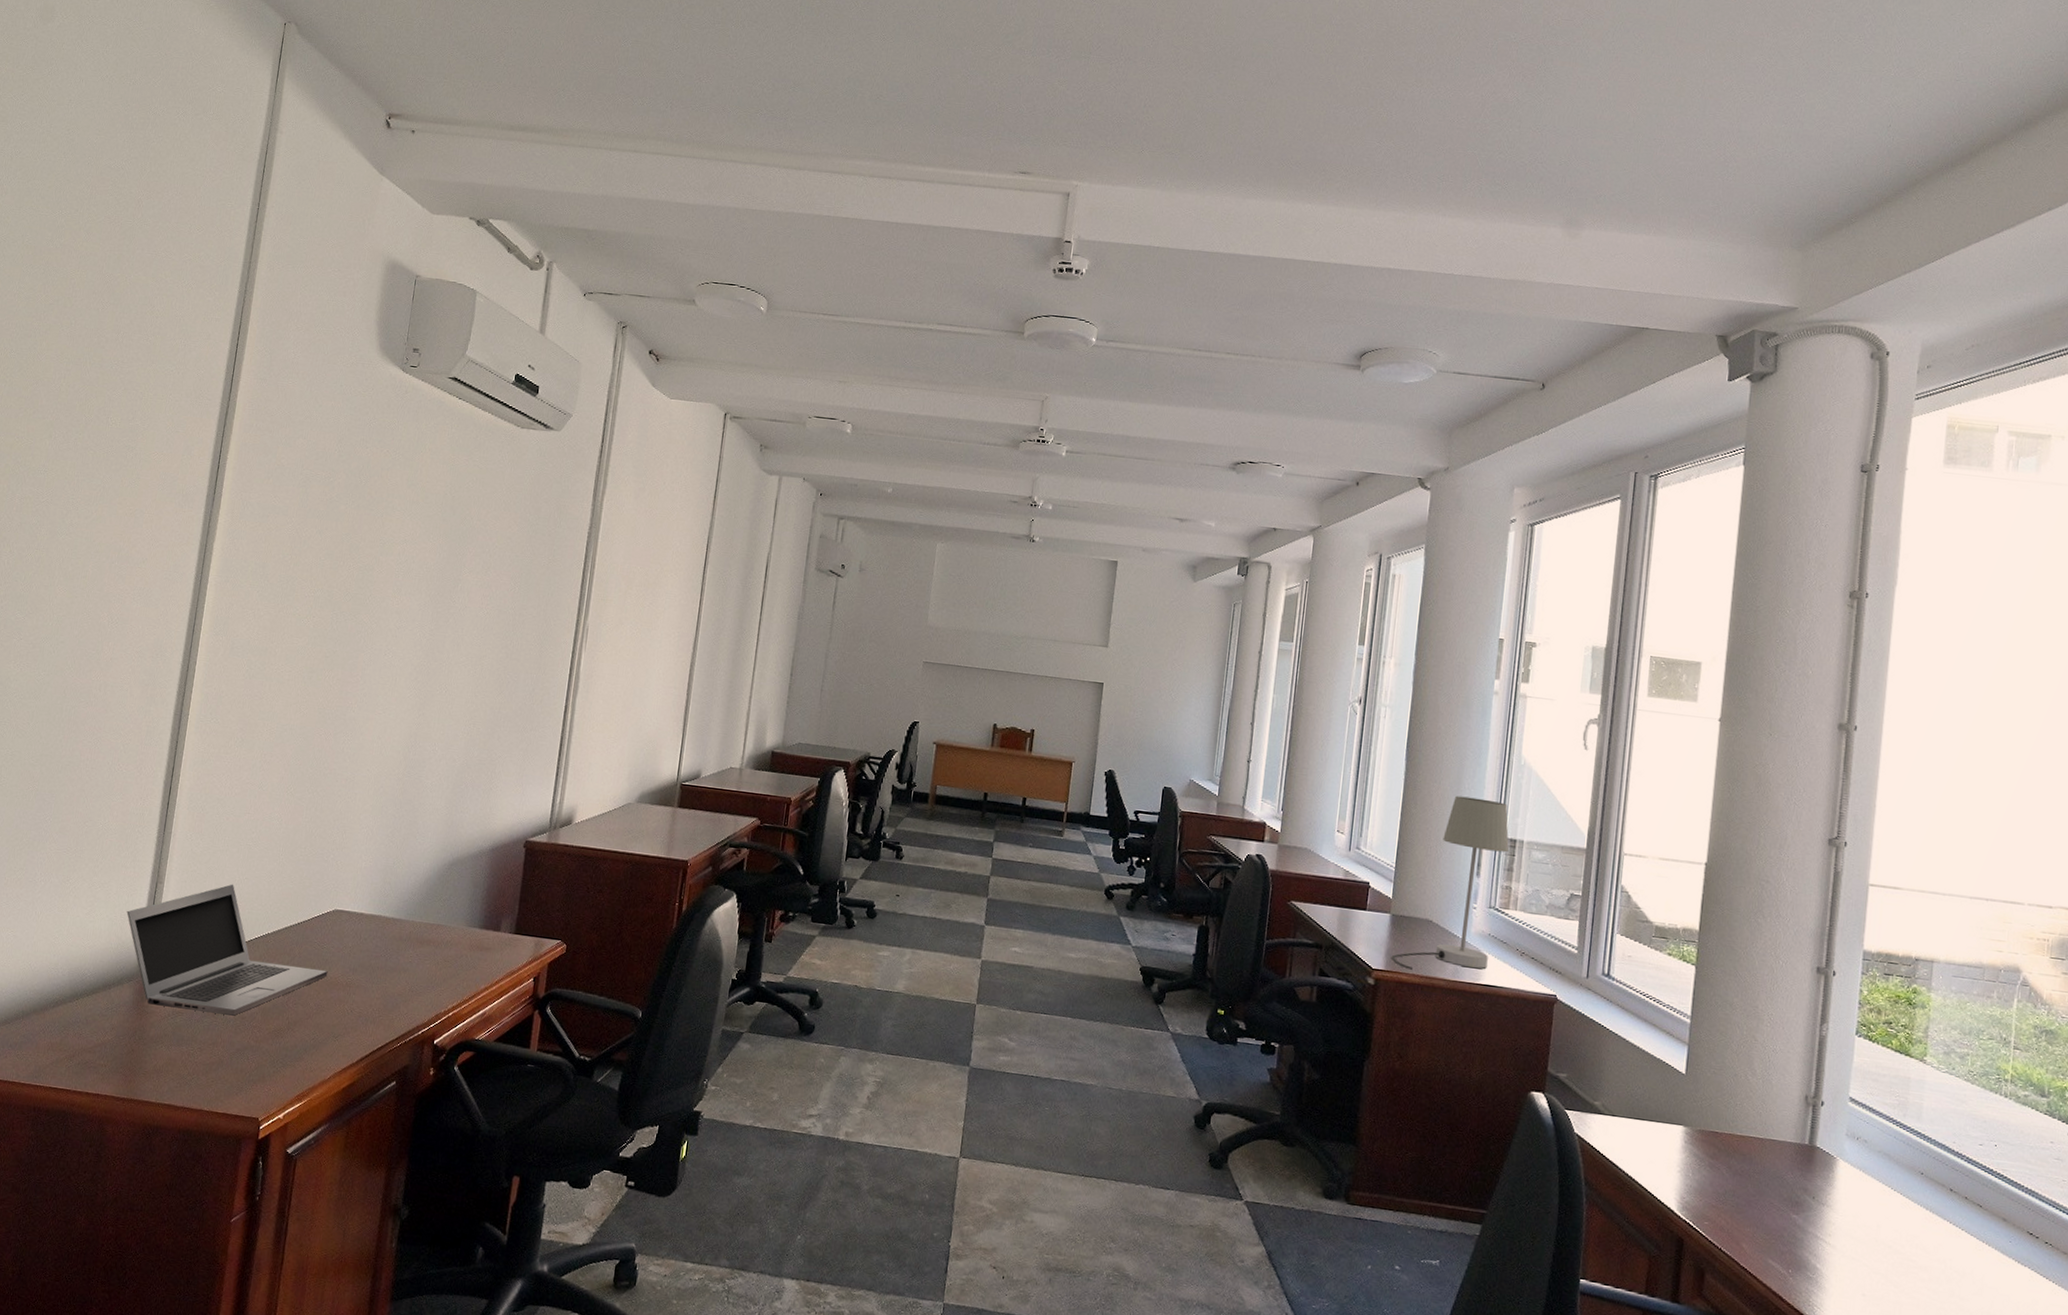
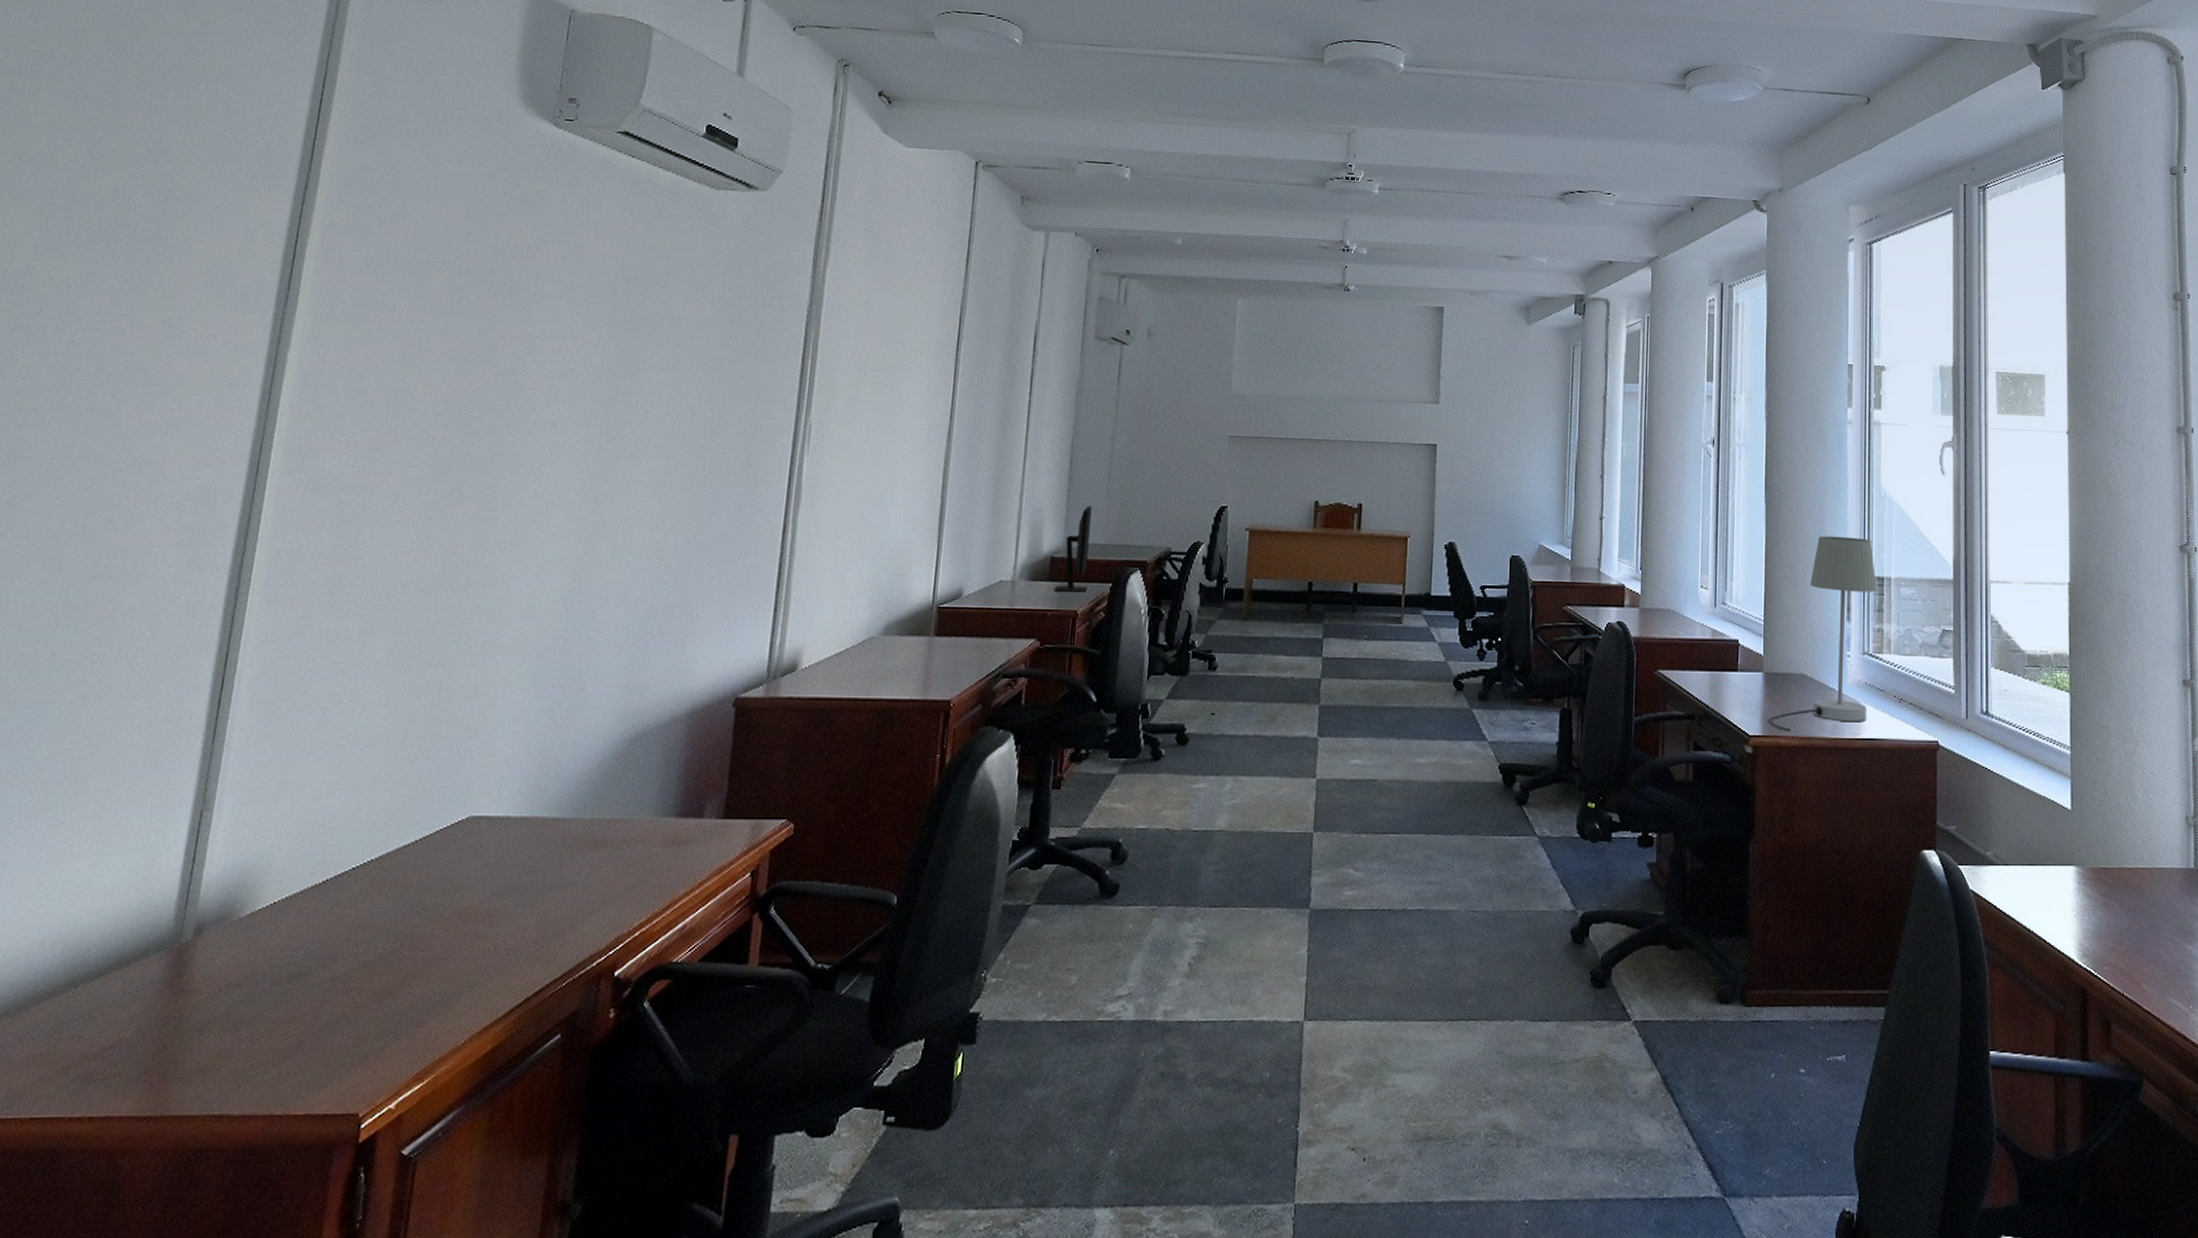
laptop: present [126,884,328,1016] -> none [154,799,461,979]
monitor: none [773,711,807,783] -> present [1054,506,1092,592]

